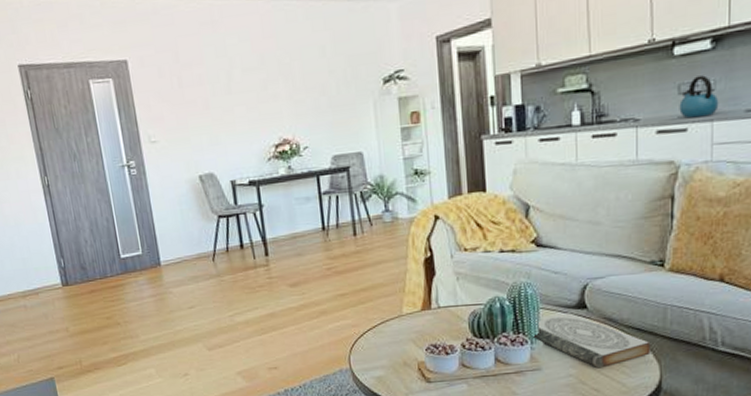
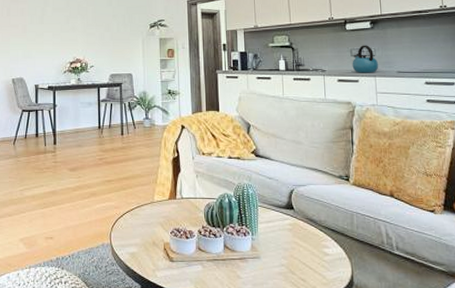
book: present [531,313,651,369] -> none [252,212,343,261]

